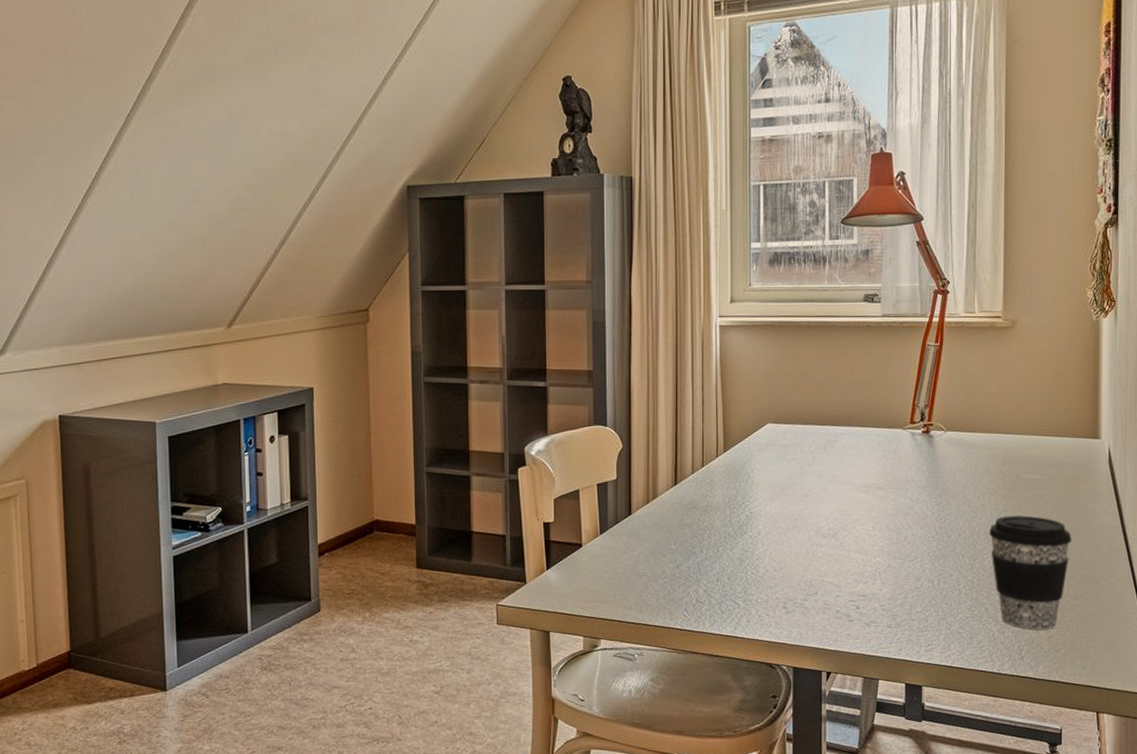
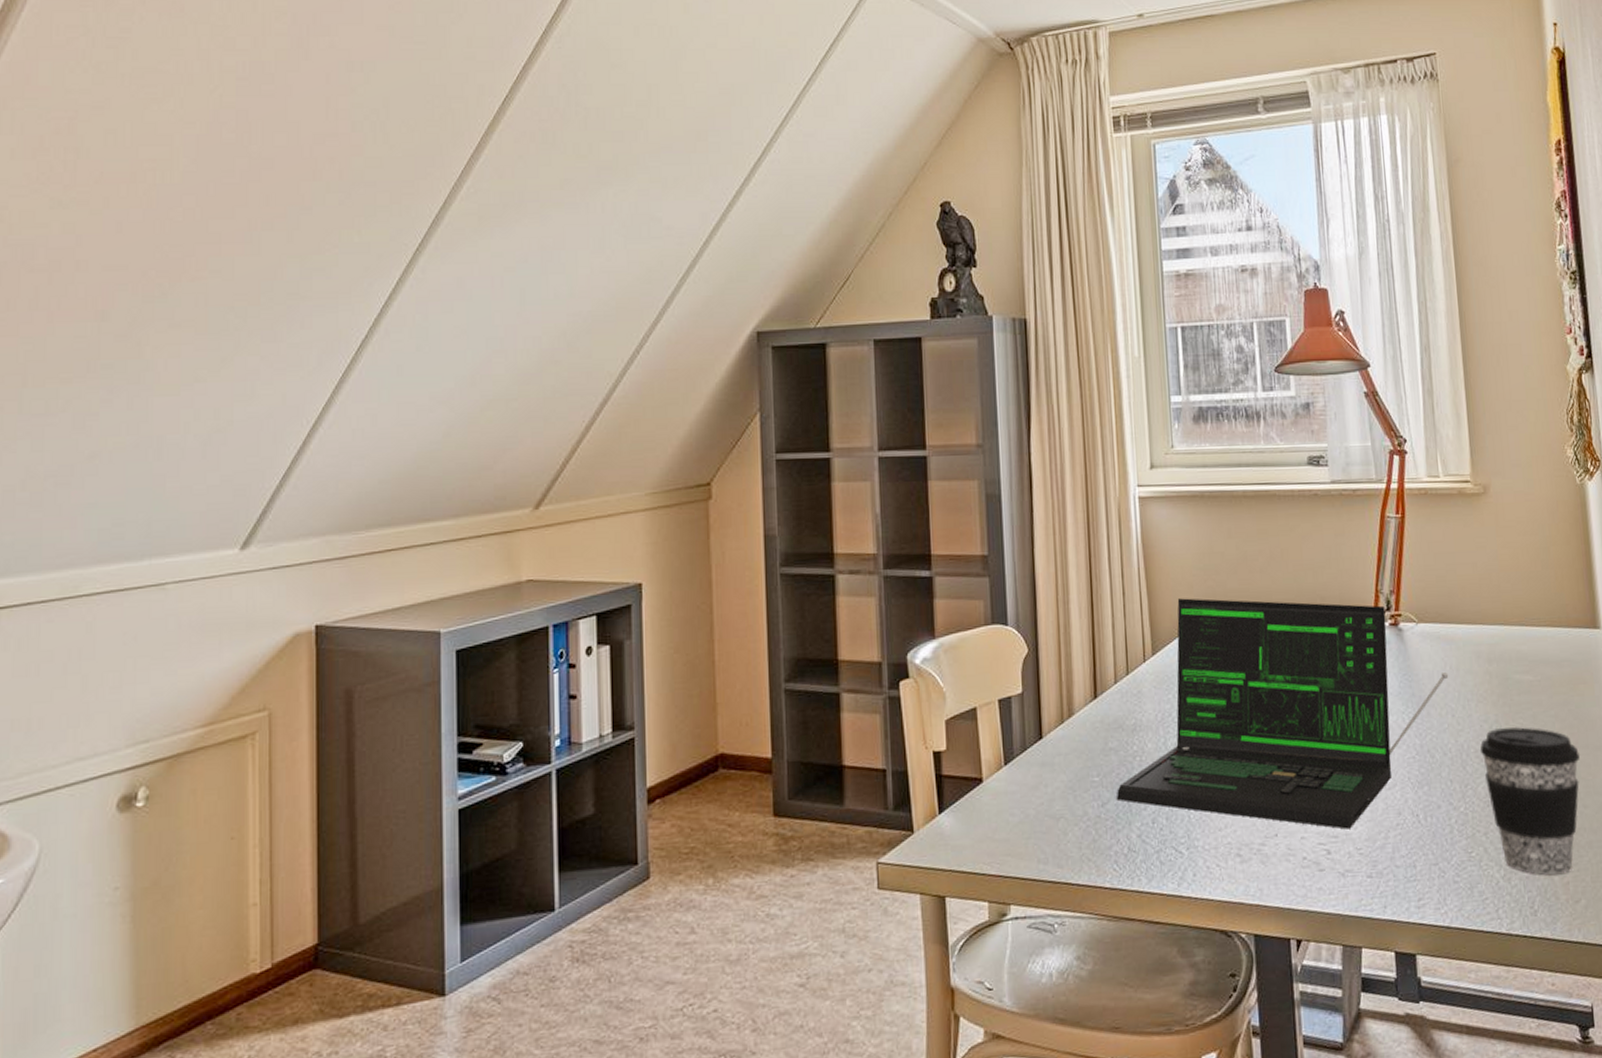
laptop: none [689,407,968,591] -> present [1117,598,1449,830]

